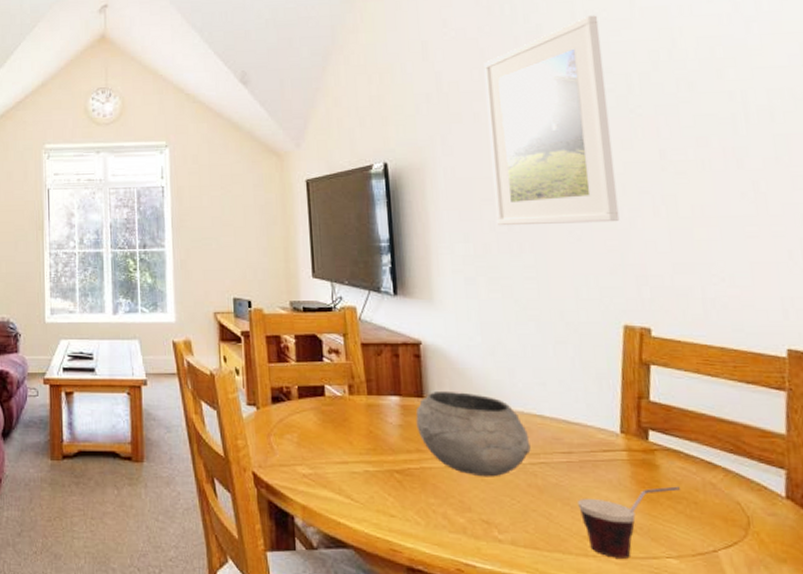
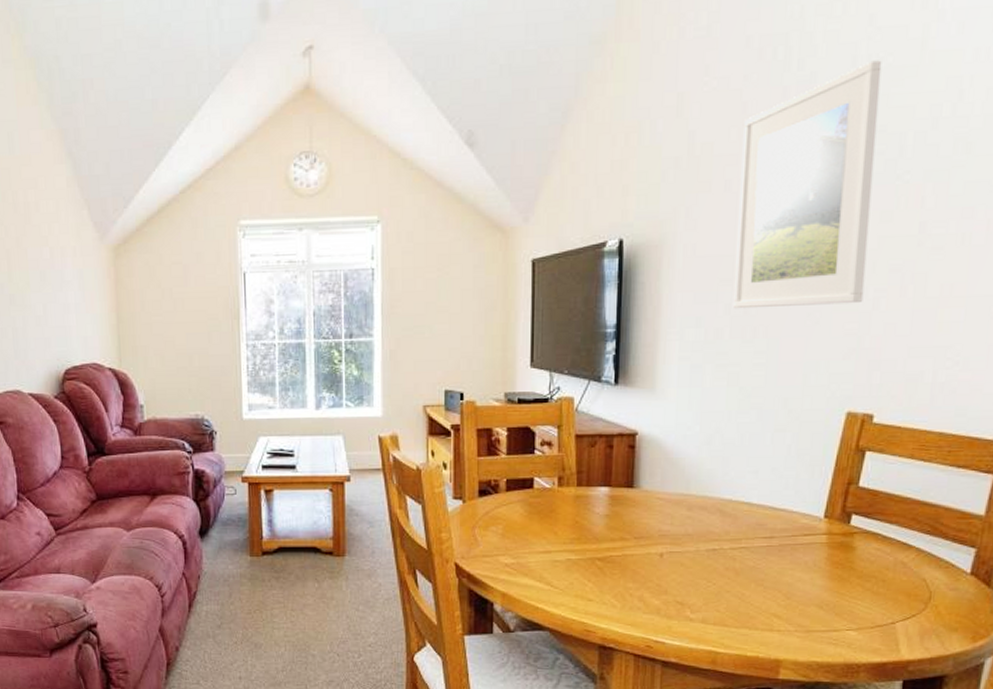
bowl: present [415,390,531,477] -> none [623,480,734,562]
cup: present [578,486,681,559] -> none [771,566,873,632]

